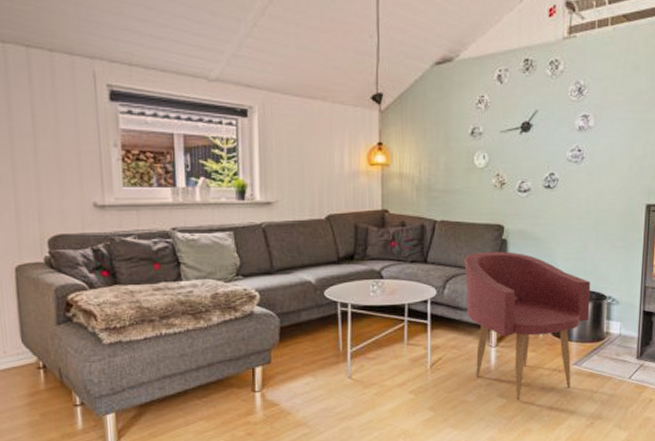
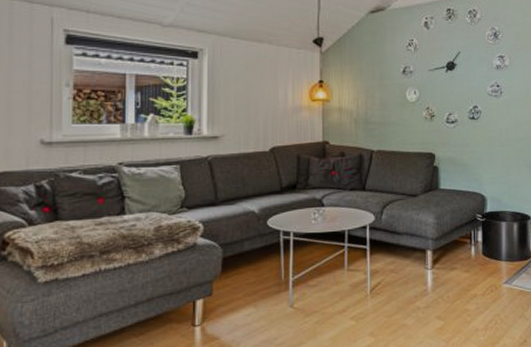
armchair: present [464,251,591,401] -> none [400,177,516,322]

